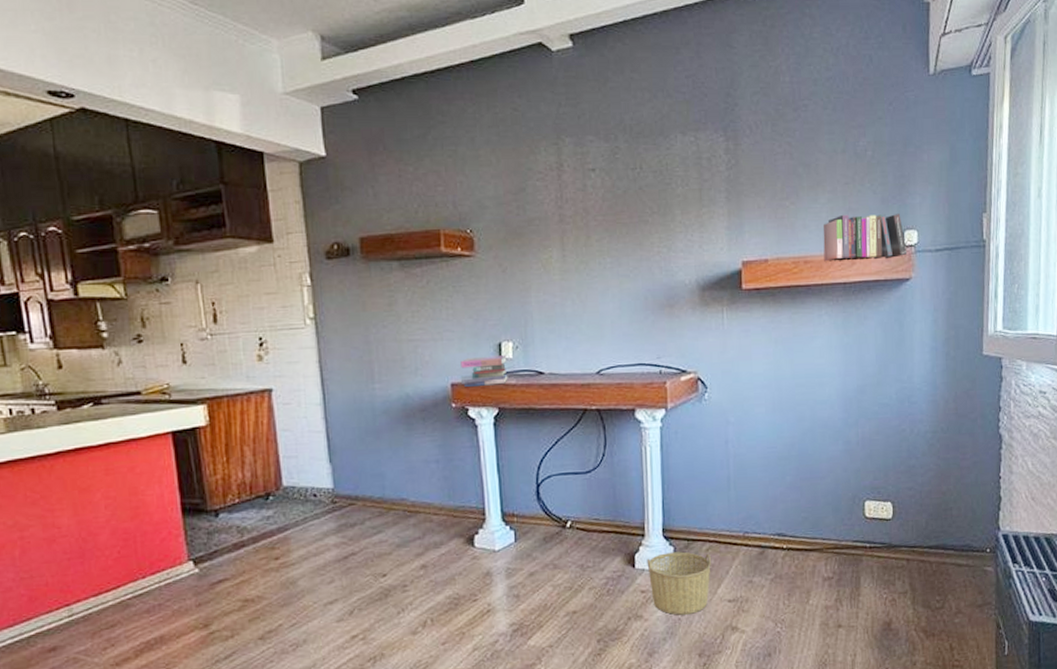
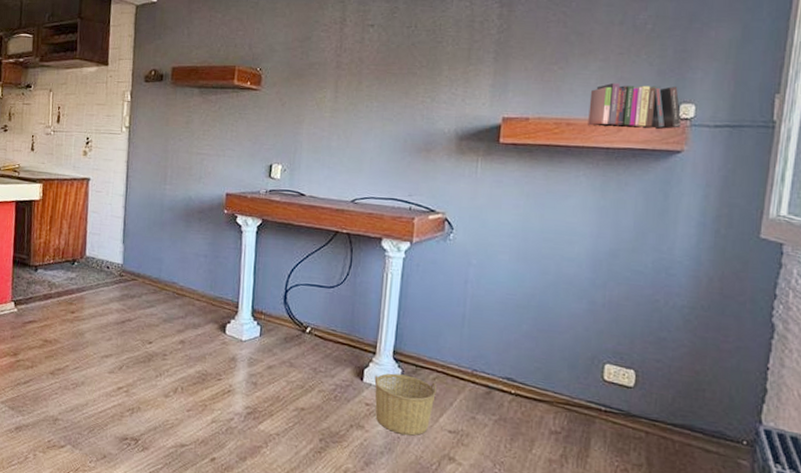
books: present [460,355,508,387] -> none [234,173,276,200]

